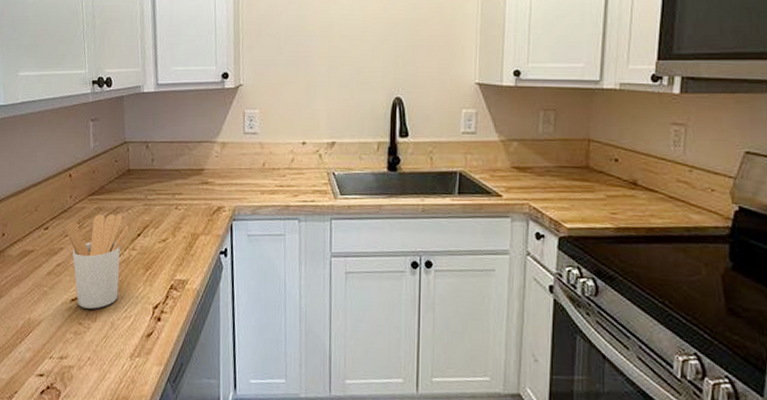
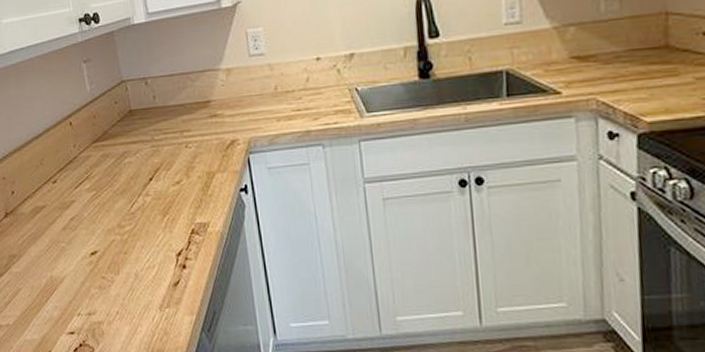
utensil holder: present [66,213,129,309] -> none [75,159,139,261]

